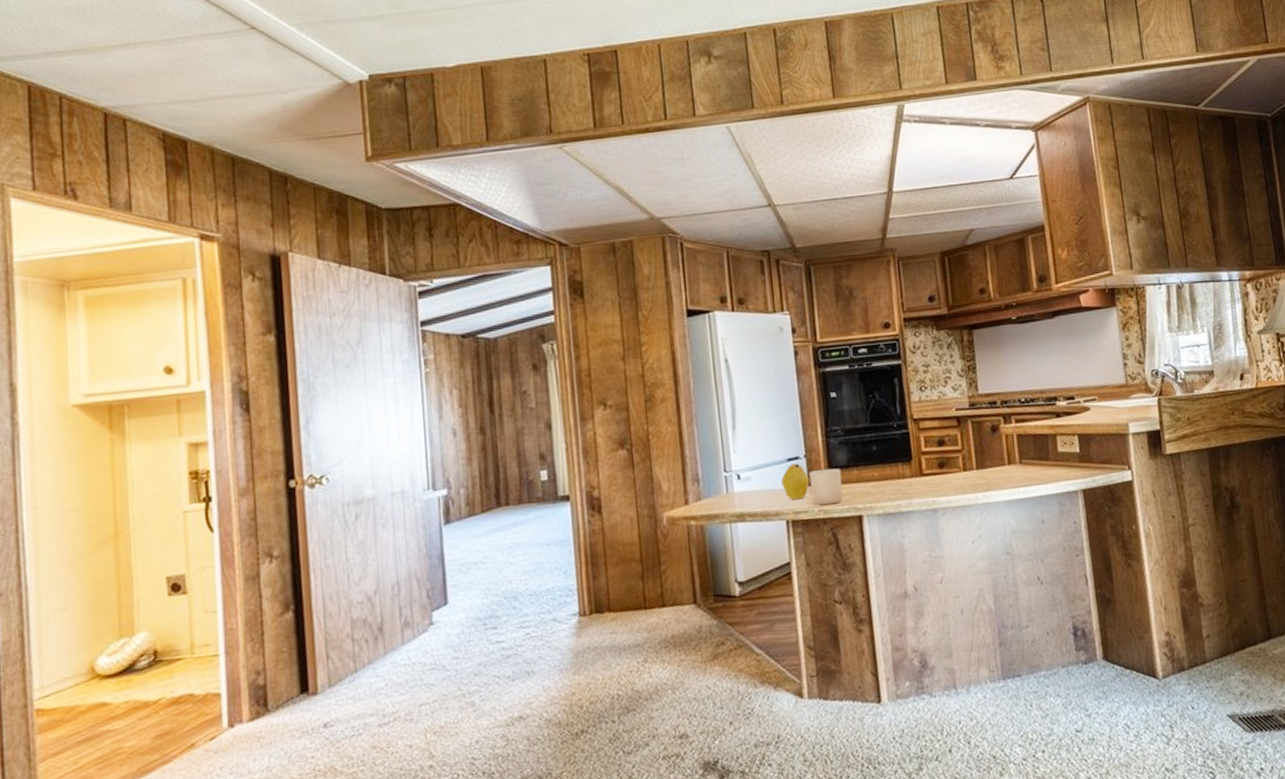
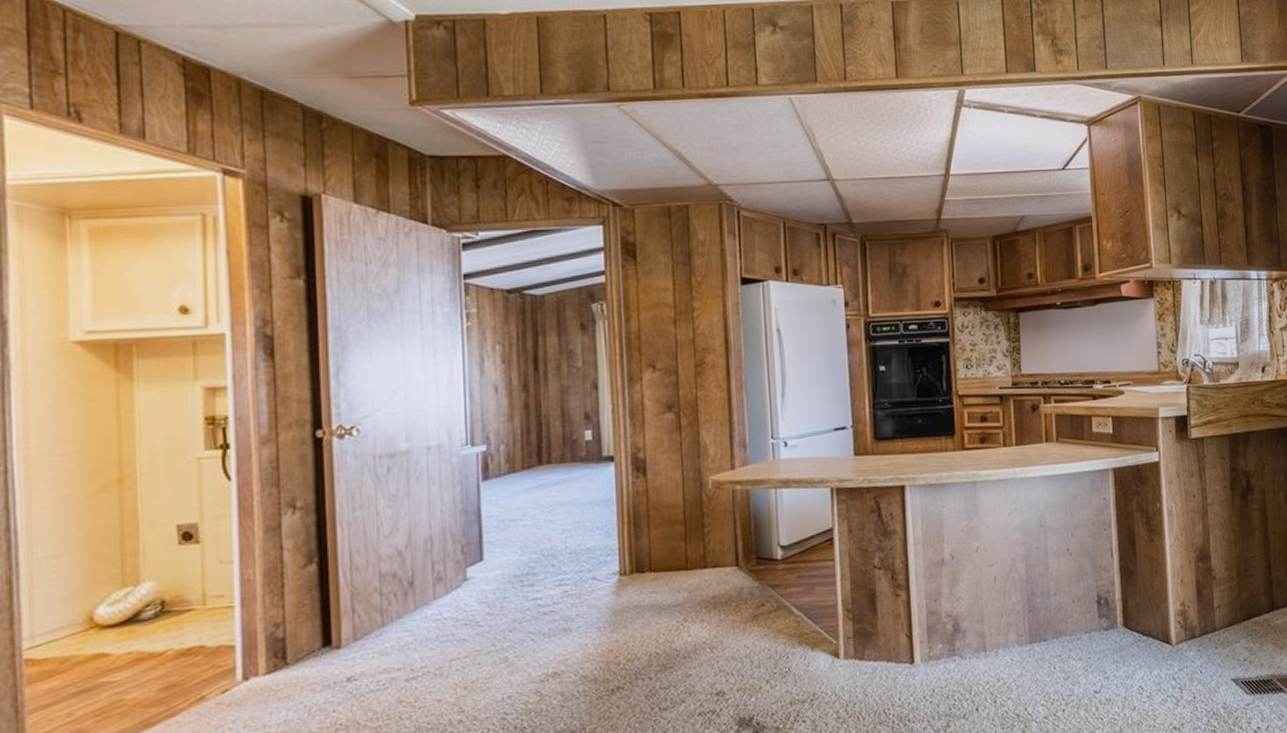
fruit: present [781,463,810,501] -> none [827,433,856,469]
mug: present [809,468,843,506] -> none [855,439,887,475]

